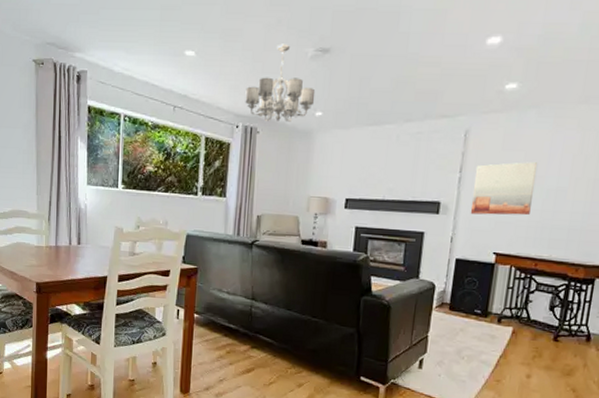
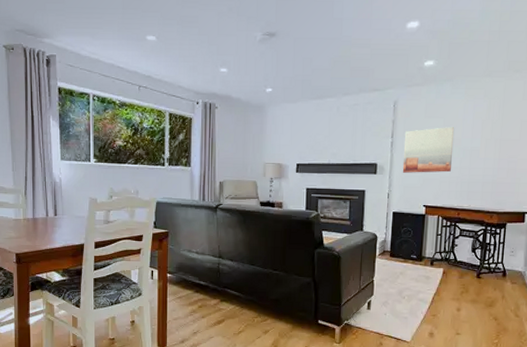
chandelier: present [245,44,316,122] -> none [203,29,265,99]

